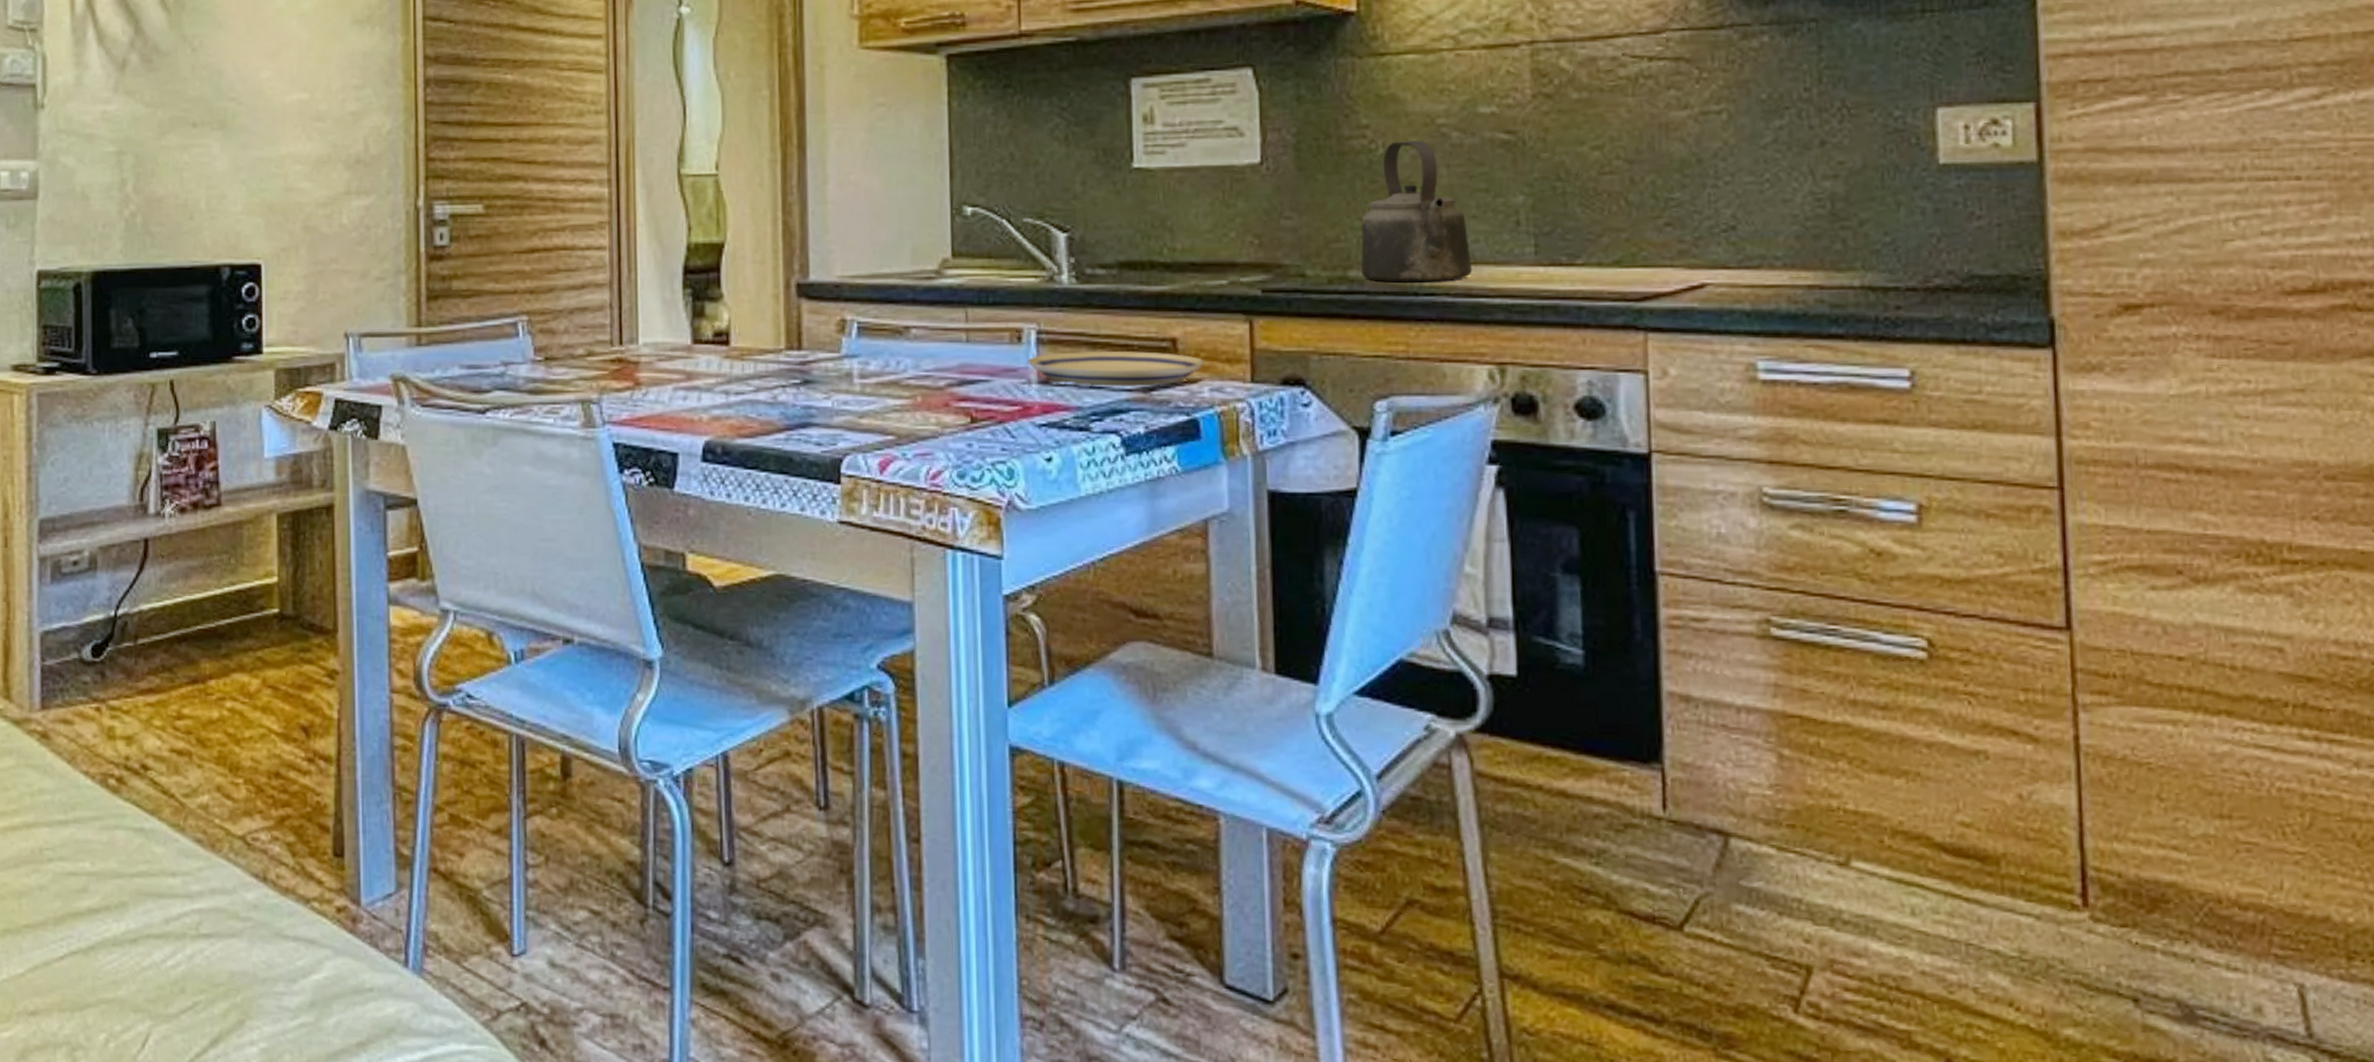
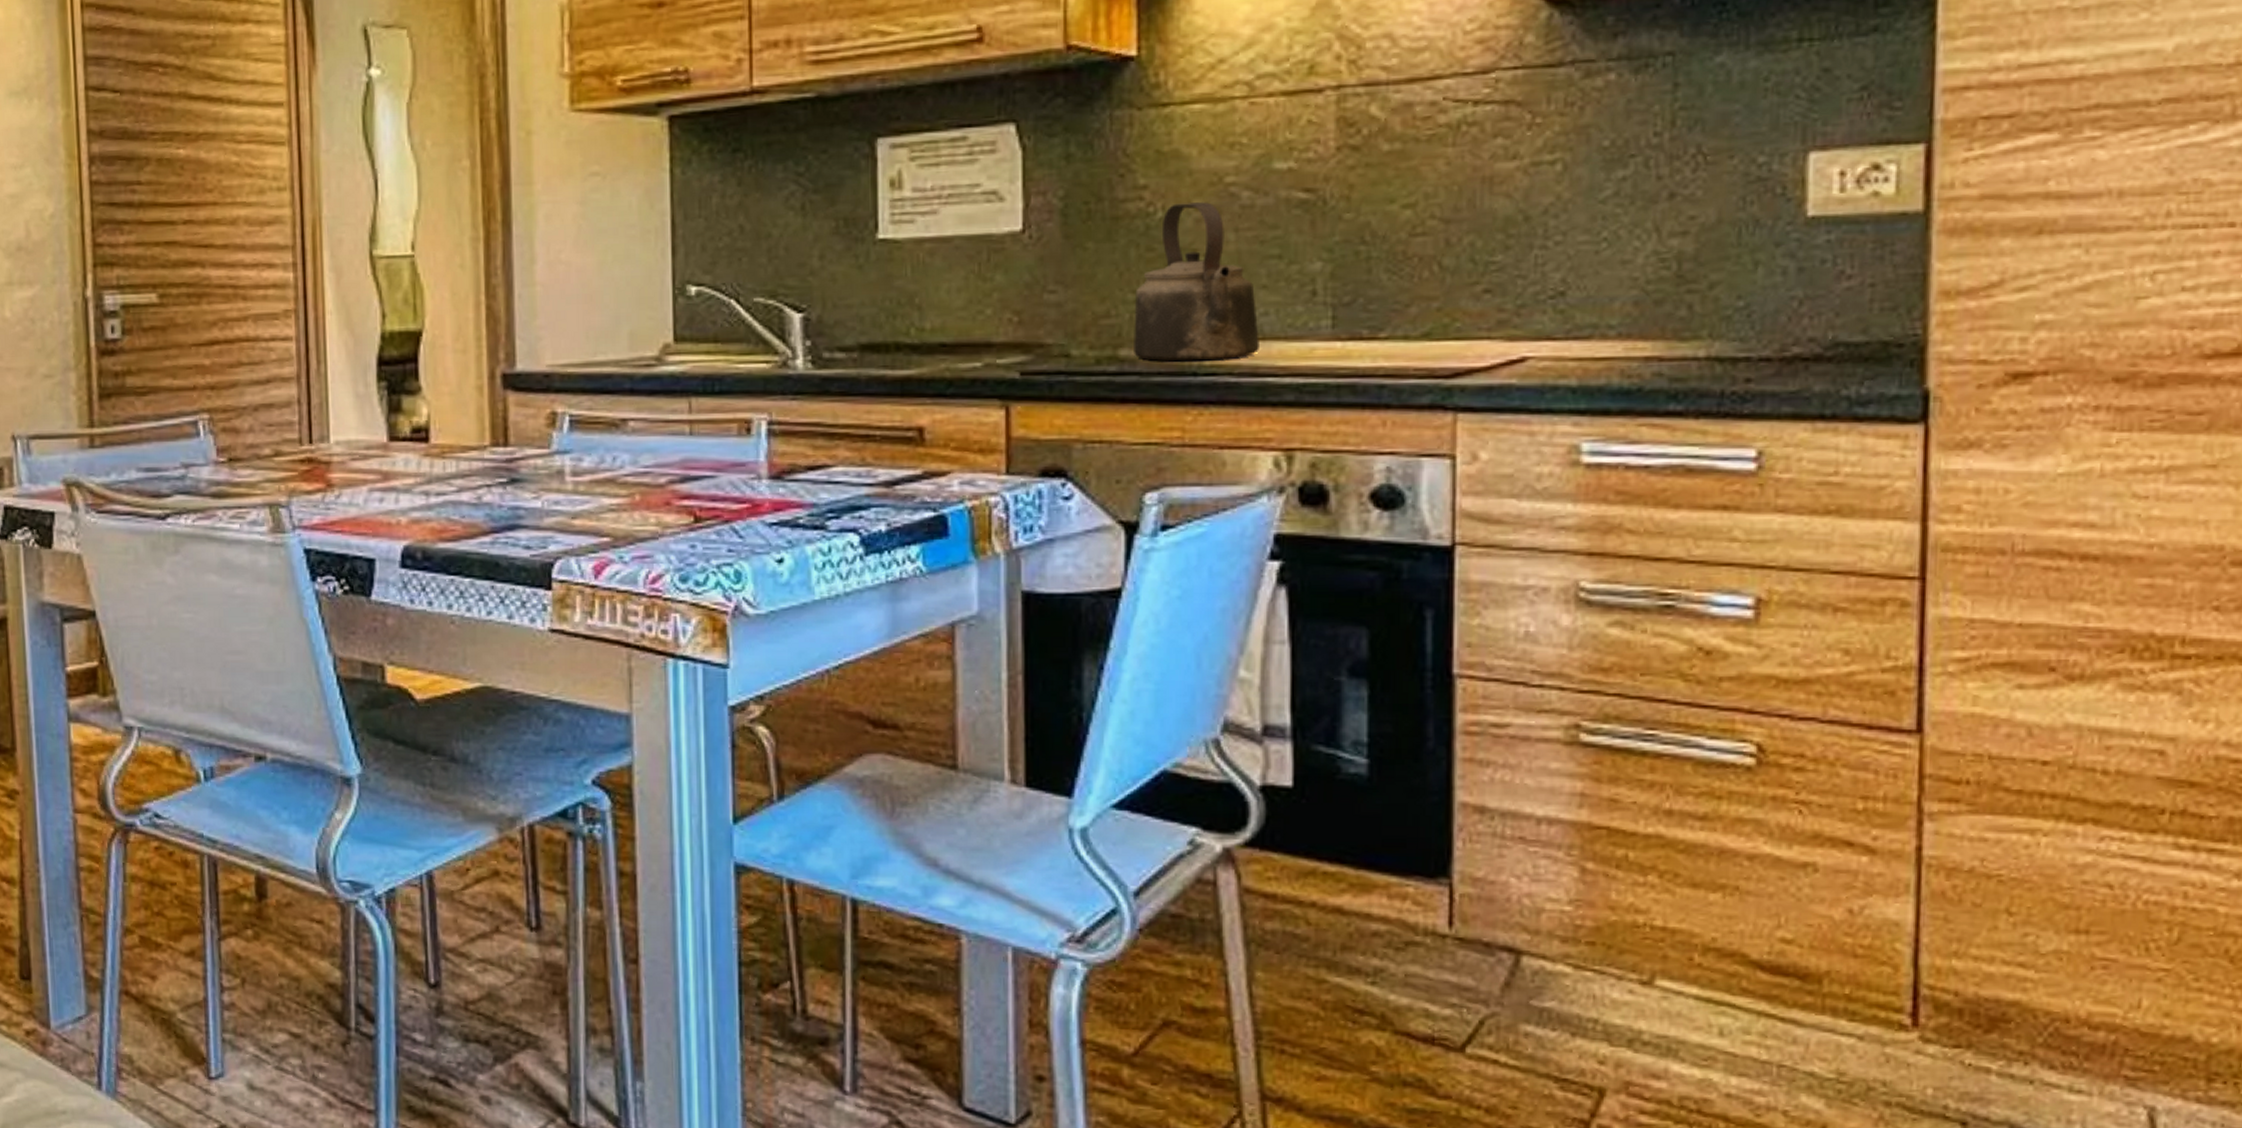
plate: present [1028,350,1205,387] -> none [758,441,955,481]

